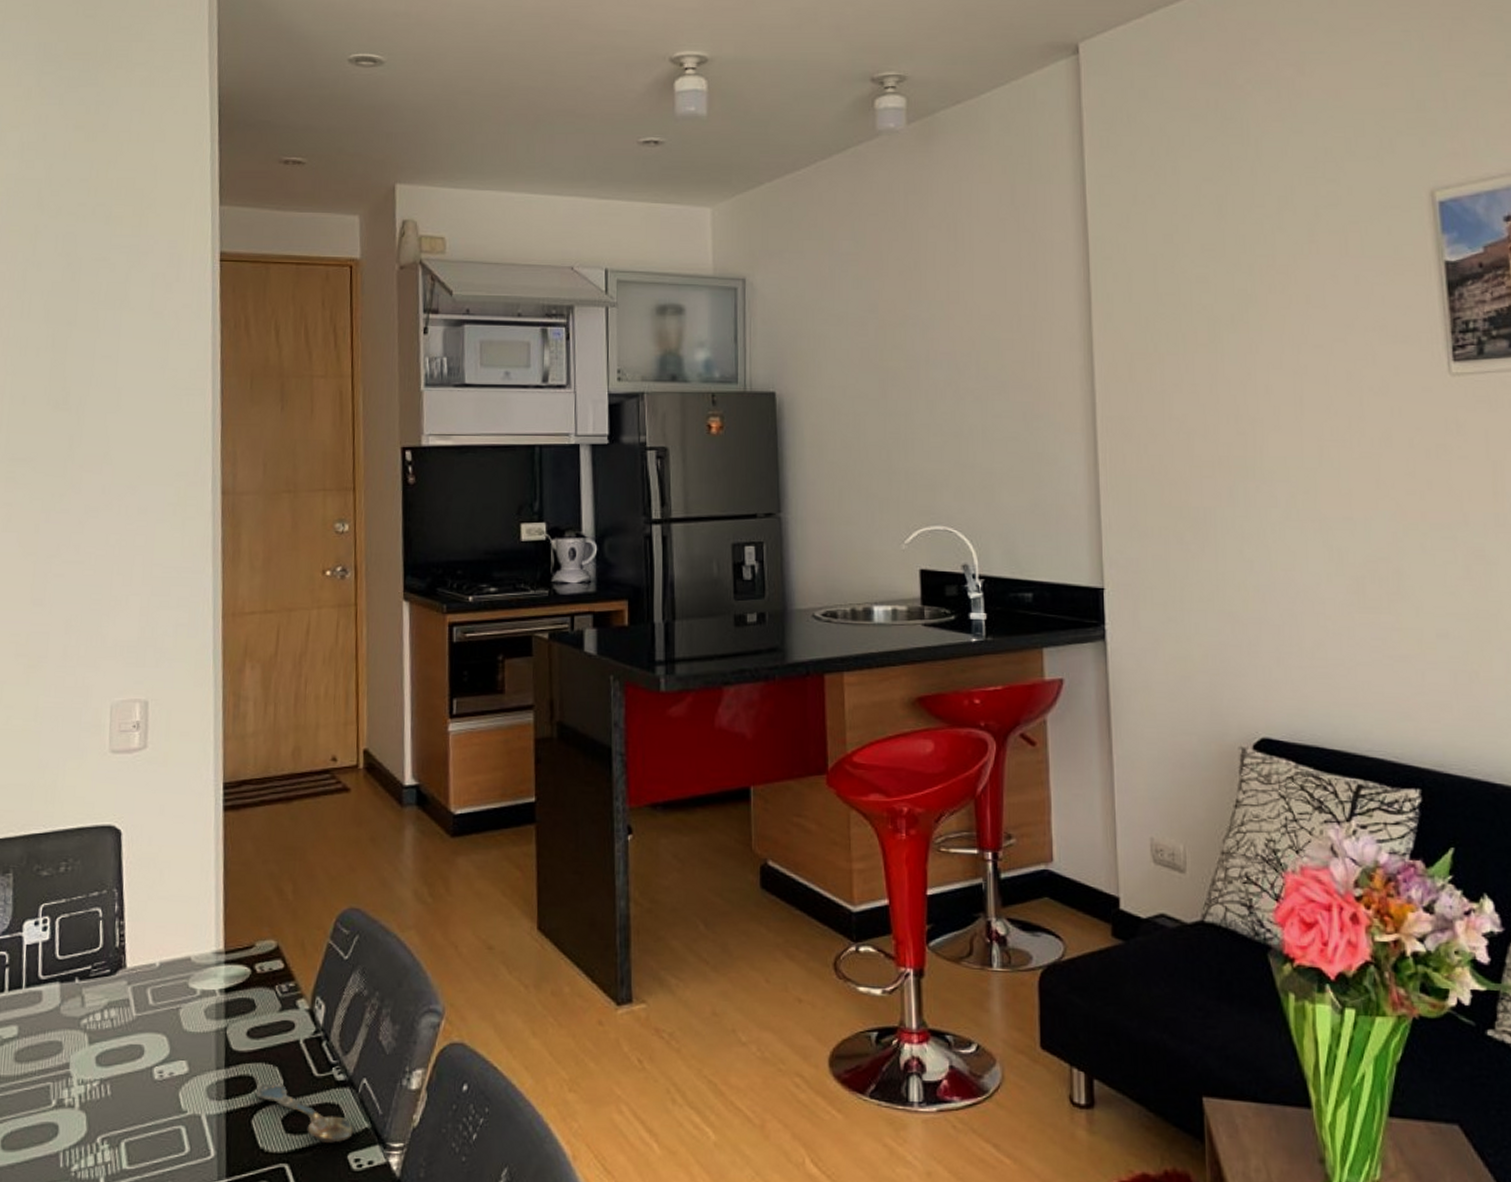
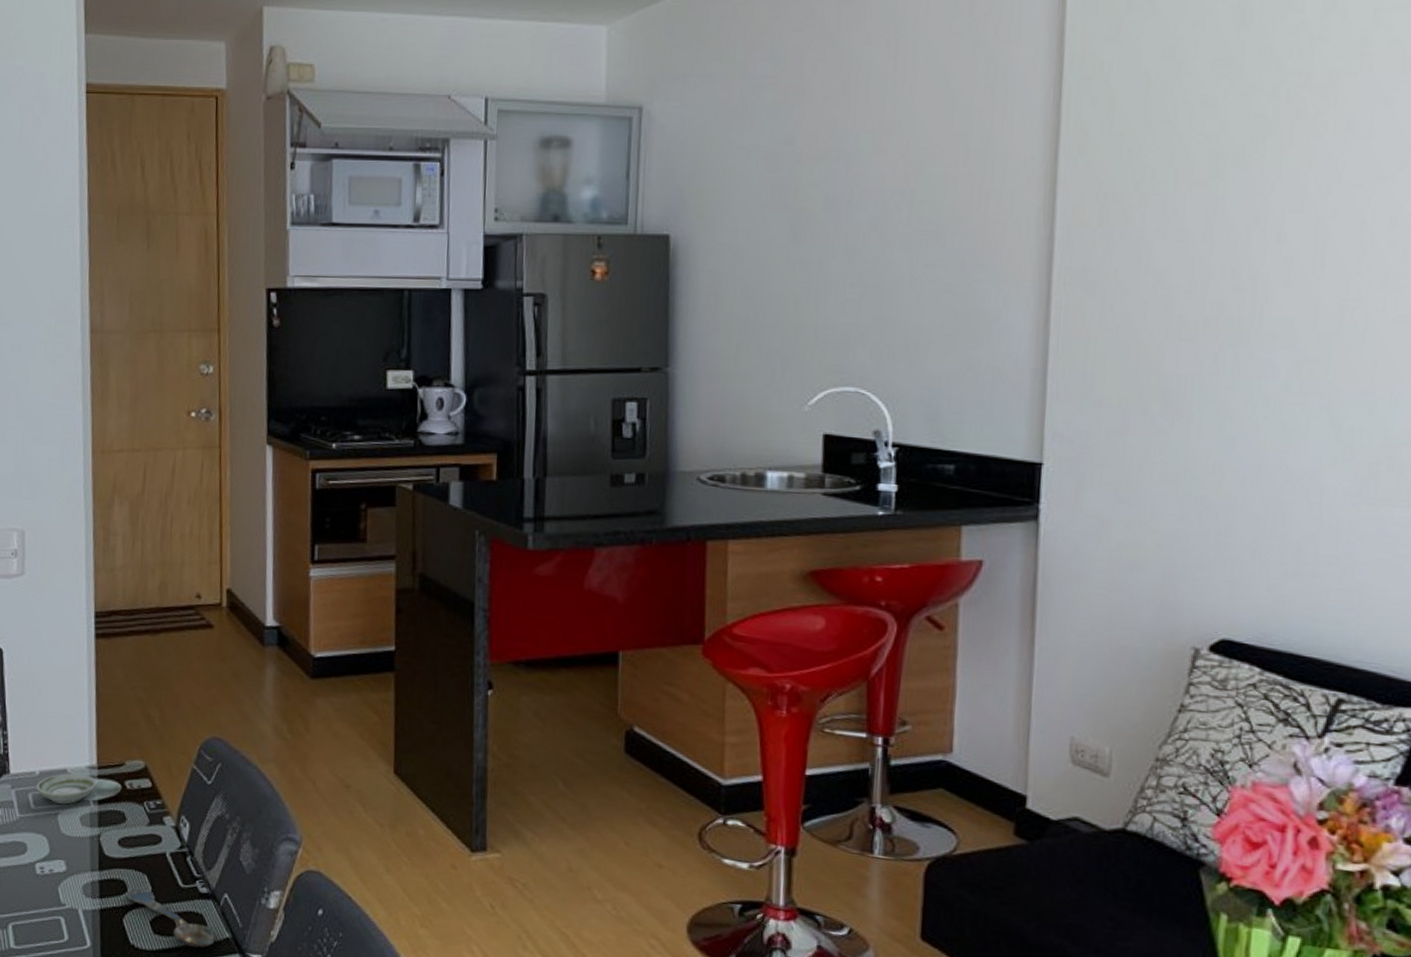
saucer: none [155,961,224,997] -> present [36,773,97,805]

